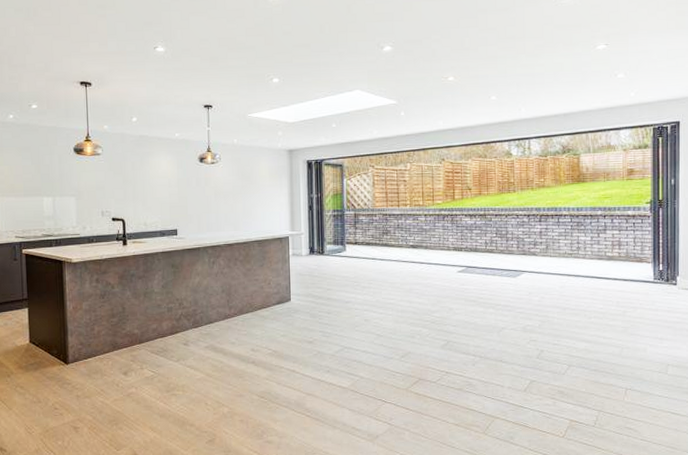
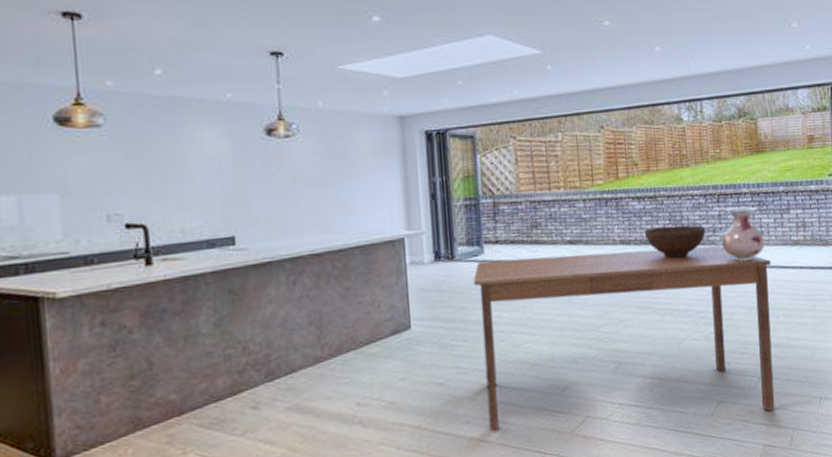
dining table: none [337,256,586,394] -> present [473,245,775,432]
fruit bowl: none [474,238,528,264] -> present [644,225,706,258]
vase: none [541,226,581,270] -> present [721,206,765,261]

